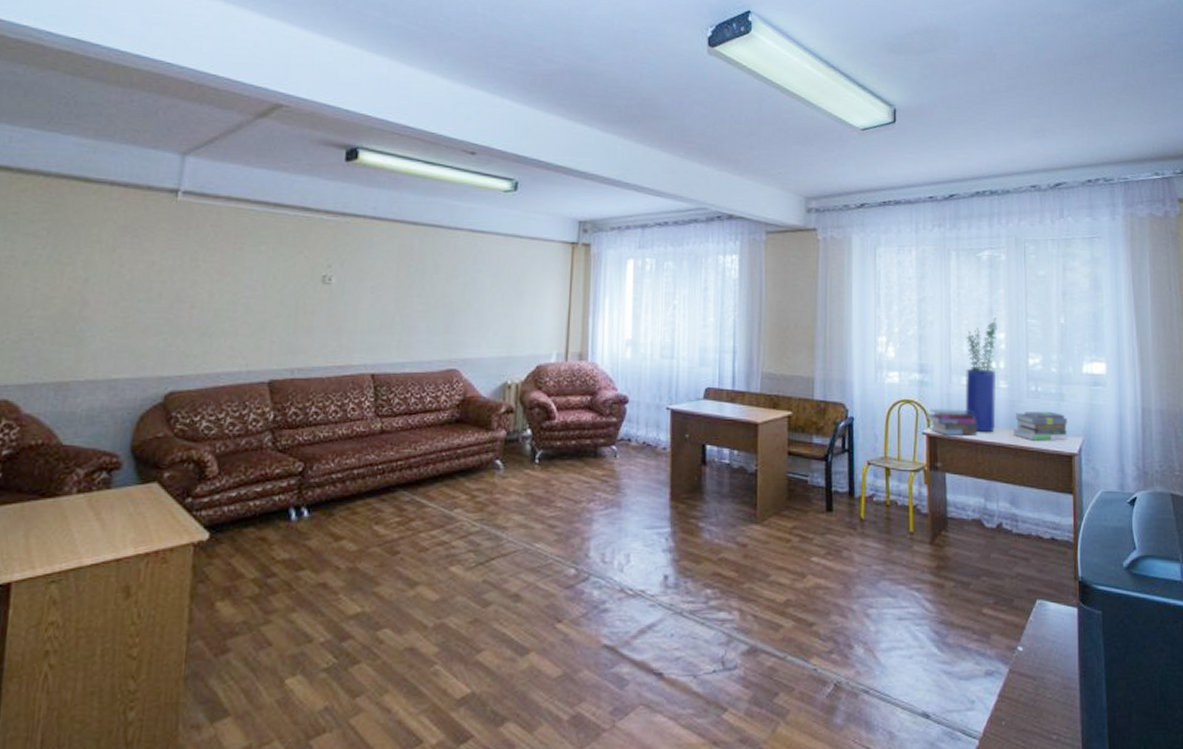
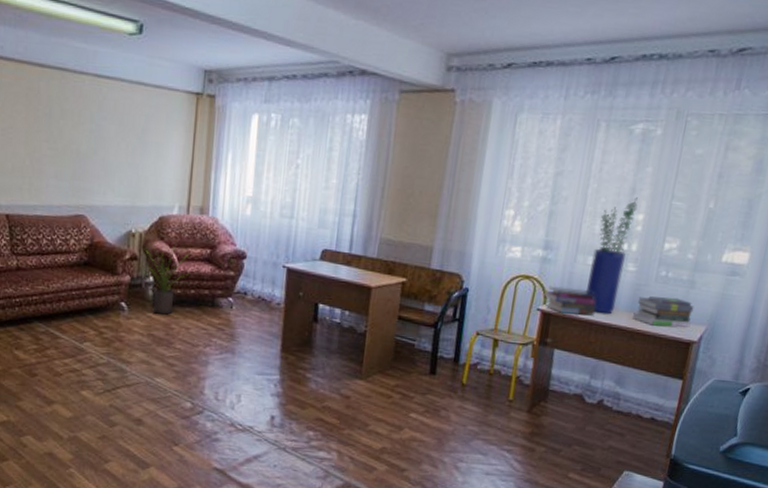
house plant: none [518,395,569,471] -> present [141,244,189,315]

